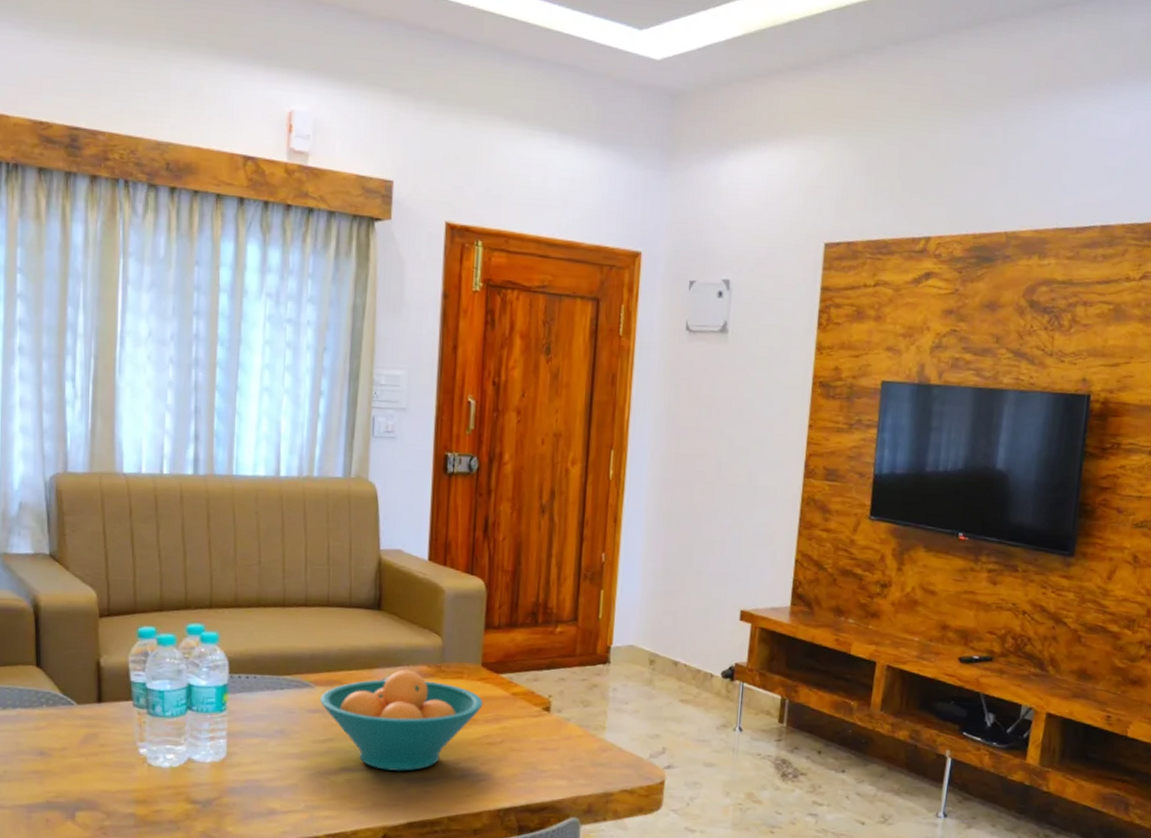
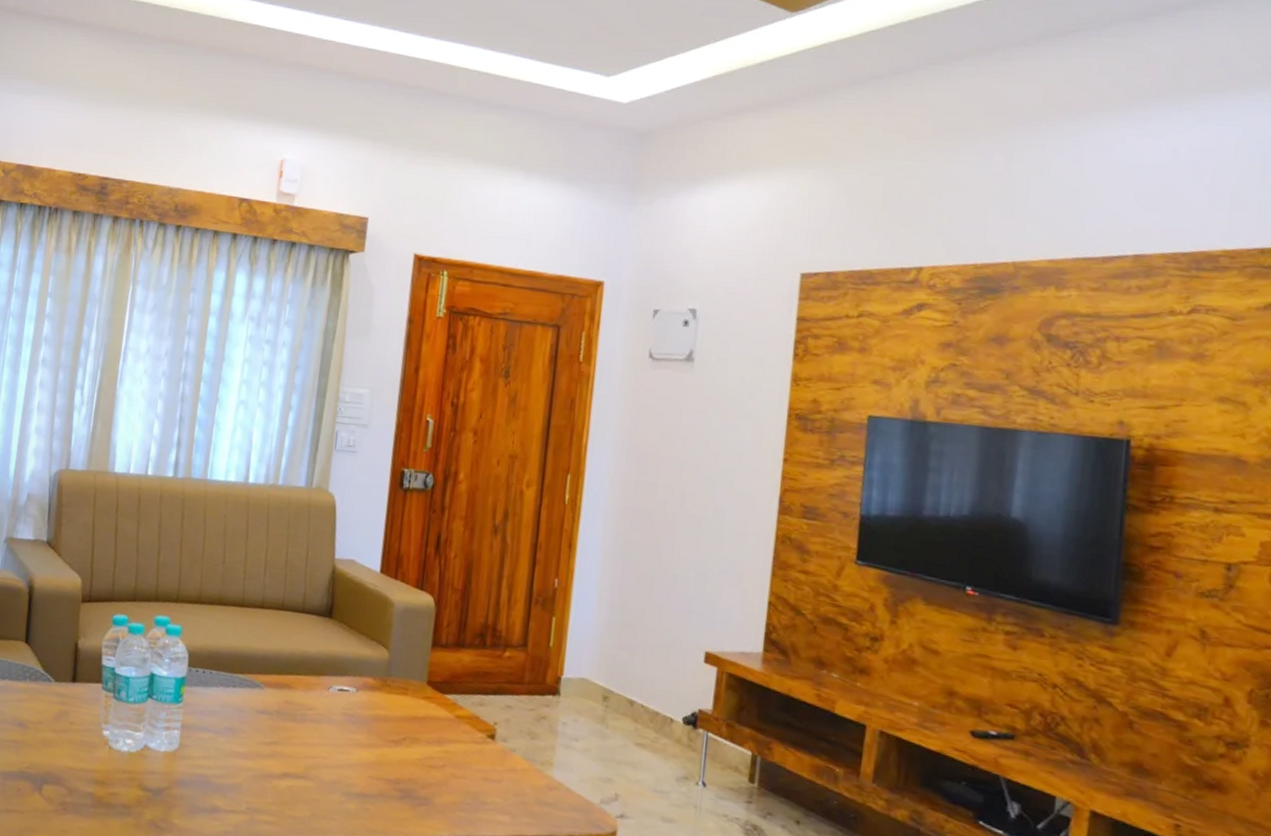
fruit bowl: present [320,669,483,771] -> none [269,679,427,785]

